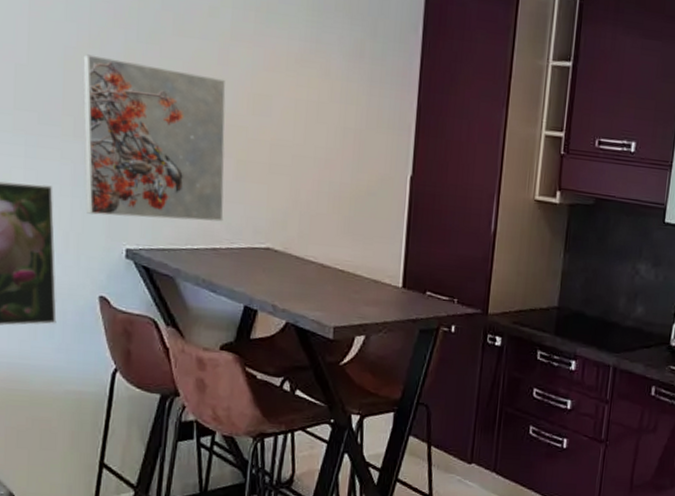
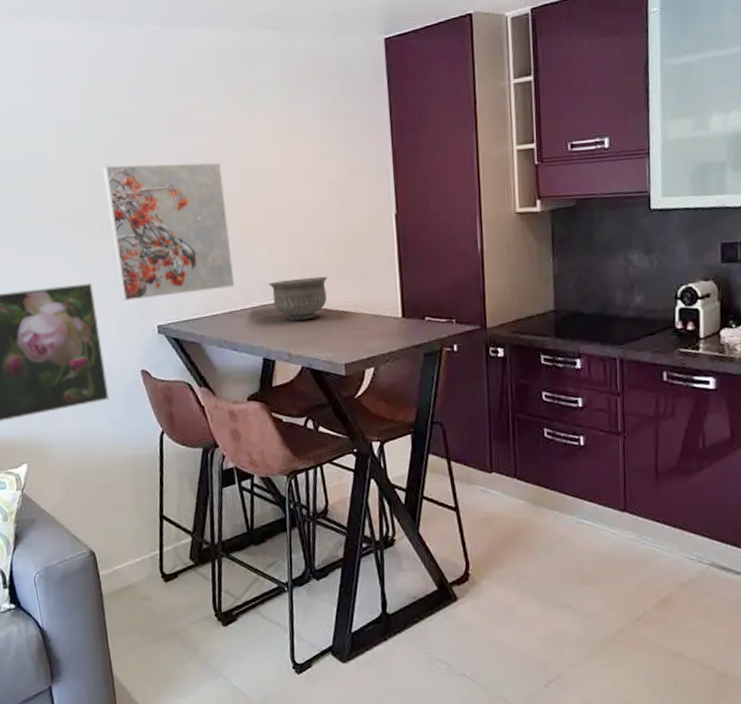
bowl: none [261,224,328,272] -> present [268,276,328,321]

